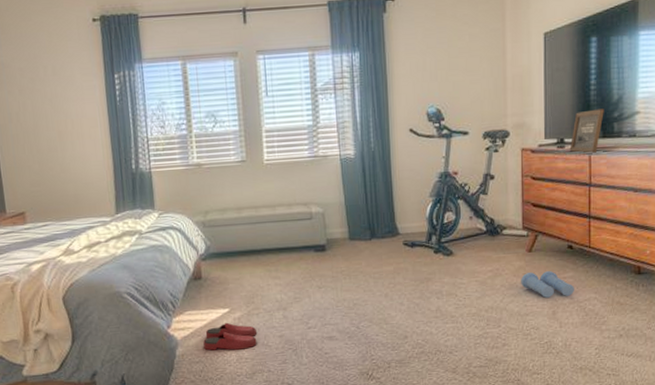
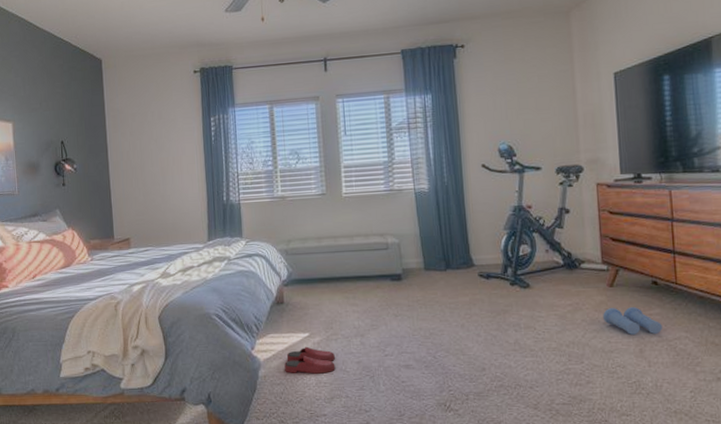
picture frame: present [569,109,604,153] -> none [647,144,683,188]

